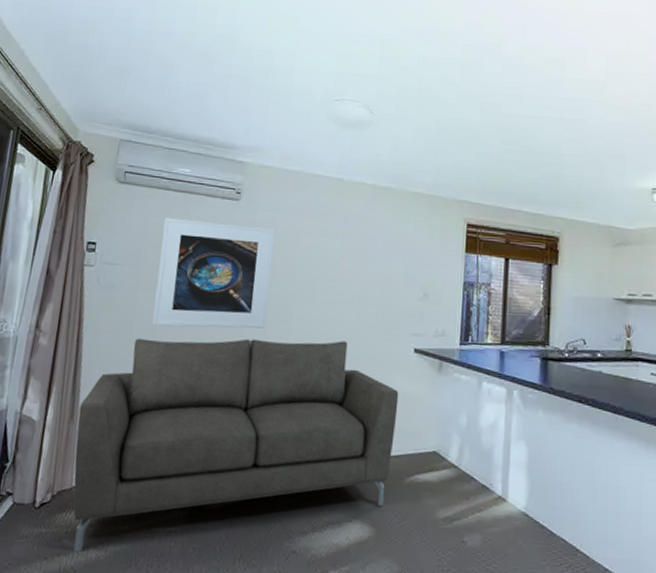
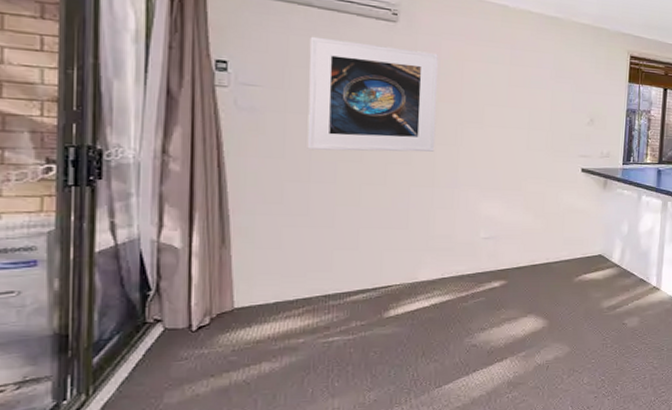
sofa: present [73,338,399,553] -> none [230,161,568,368]

